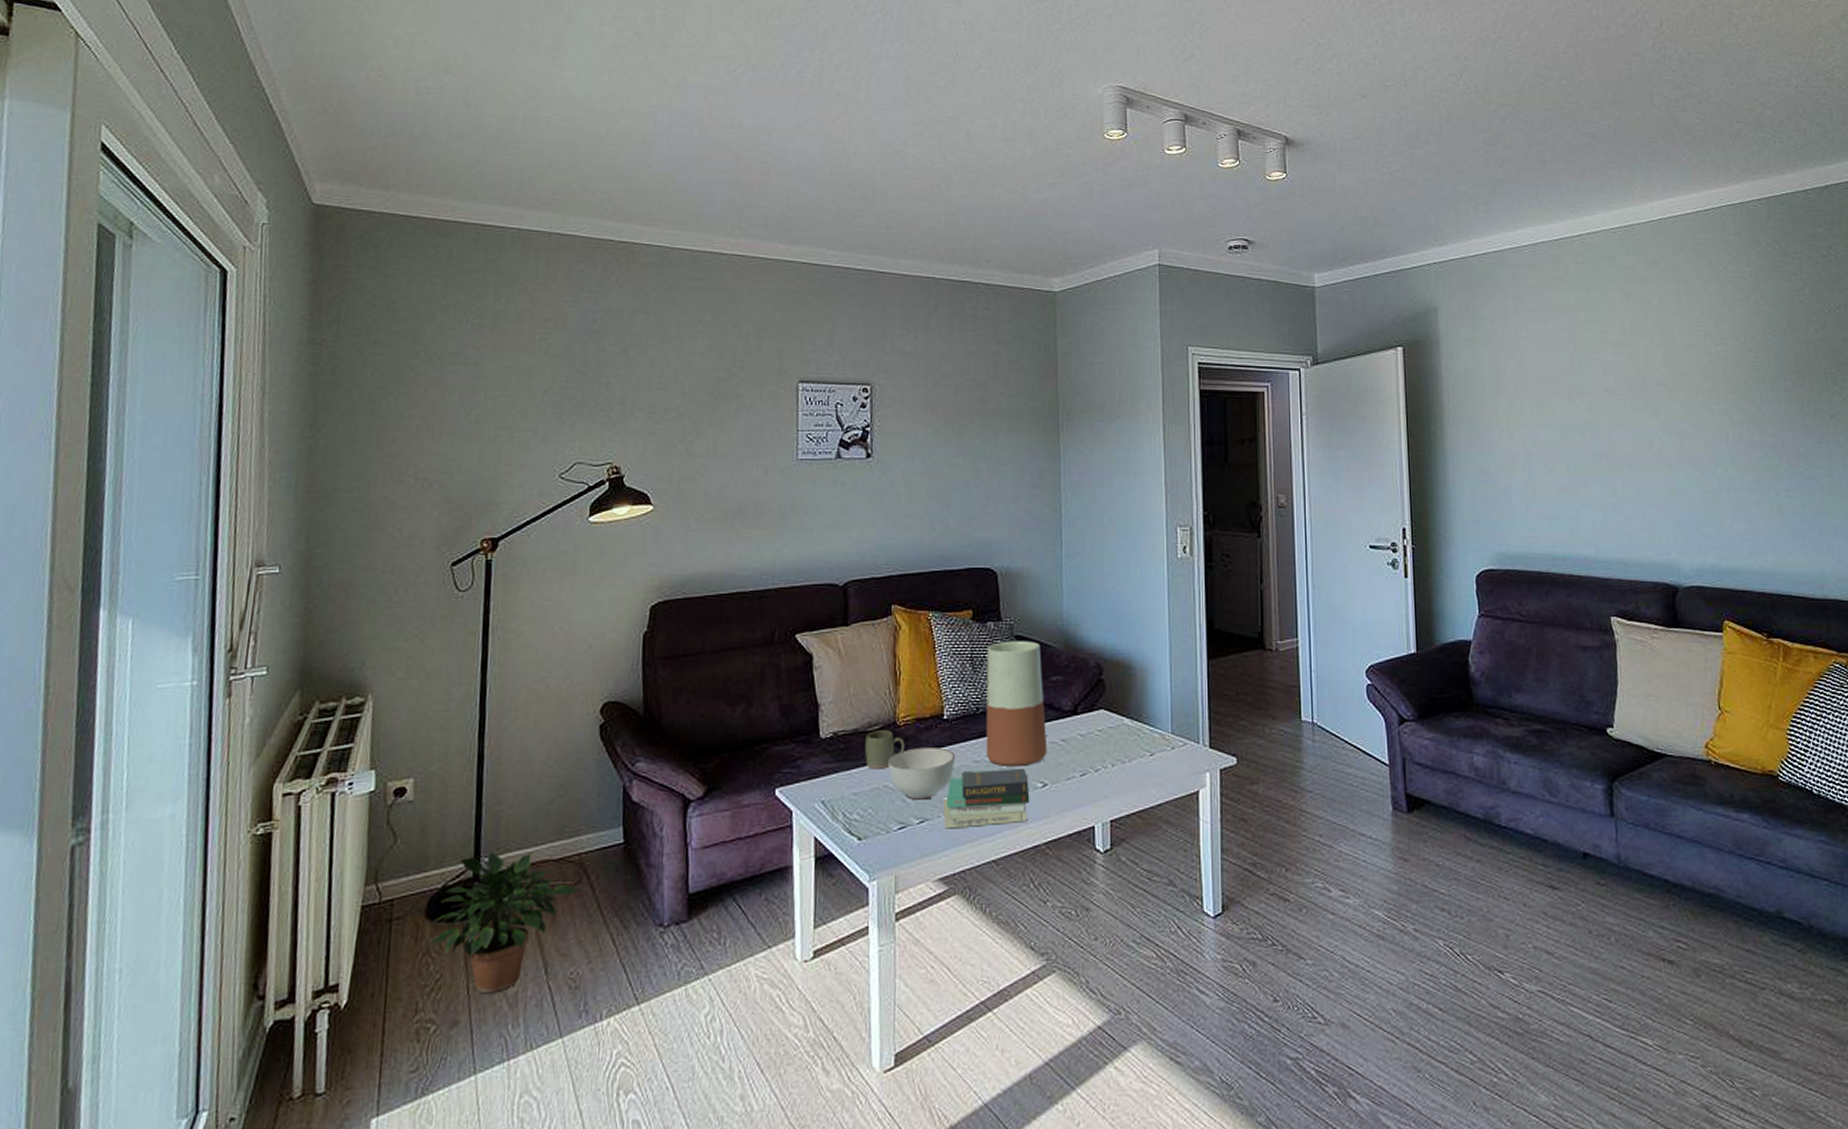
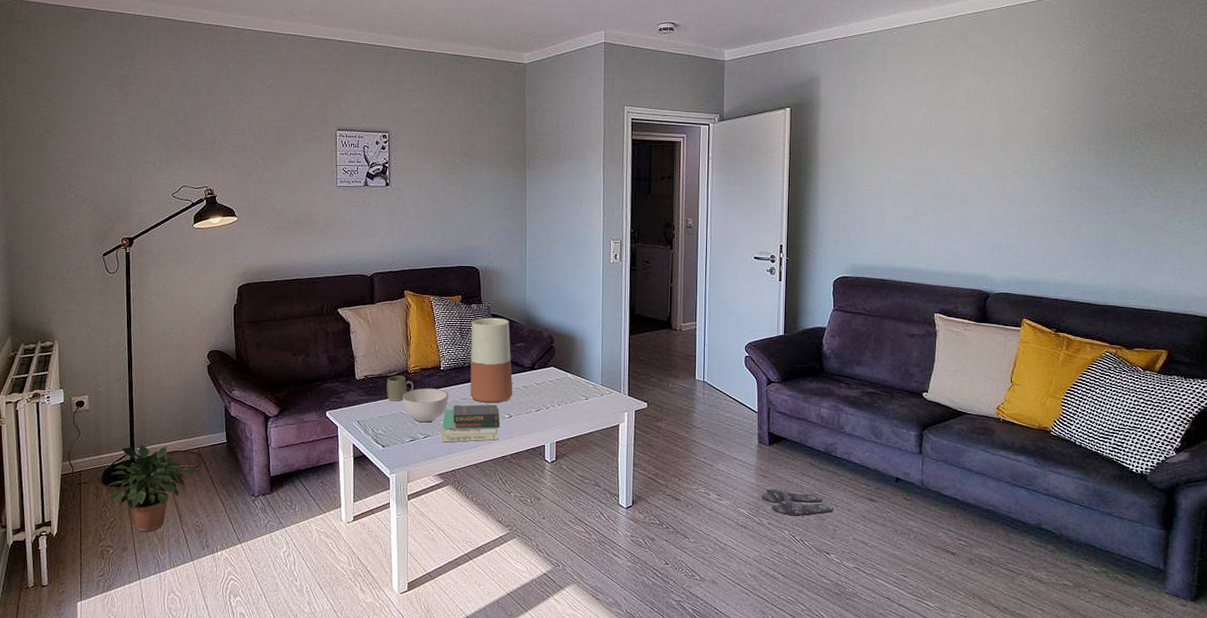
slippers: none [1401,875,1503,917] -> present [761,488,833,516]

